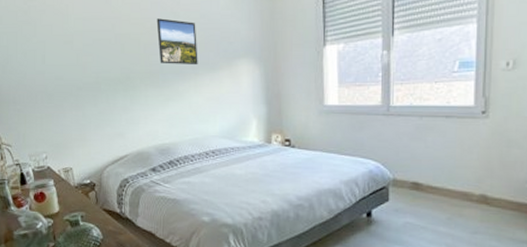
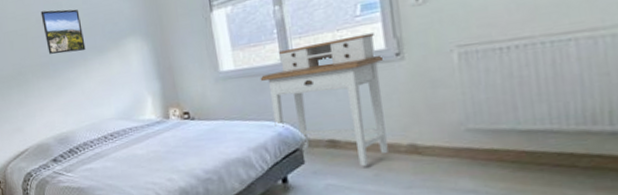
desk: none [360,89,472,209] -> present [260,33,388,166]

